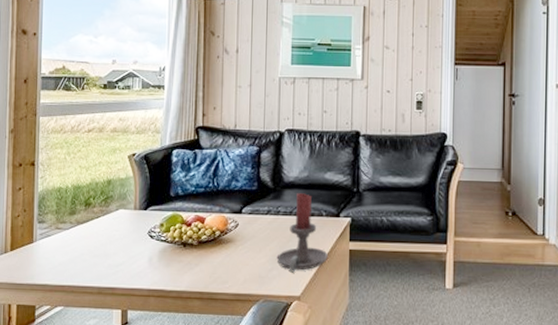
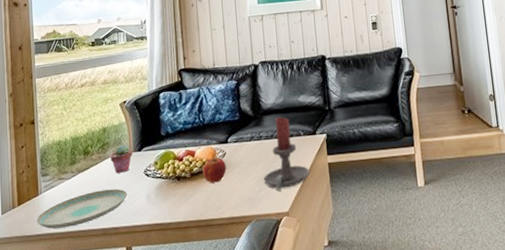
plate: none [29,246,128,281] -> present [37,189,128,229]
potted succulent: none [113,201,138,231] -> present [110,145,133,174]
apple: none [211,226,237,255] -> present [202,156,226,184]

